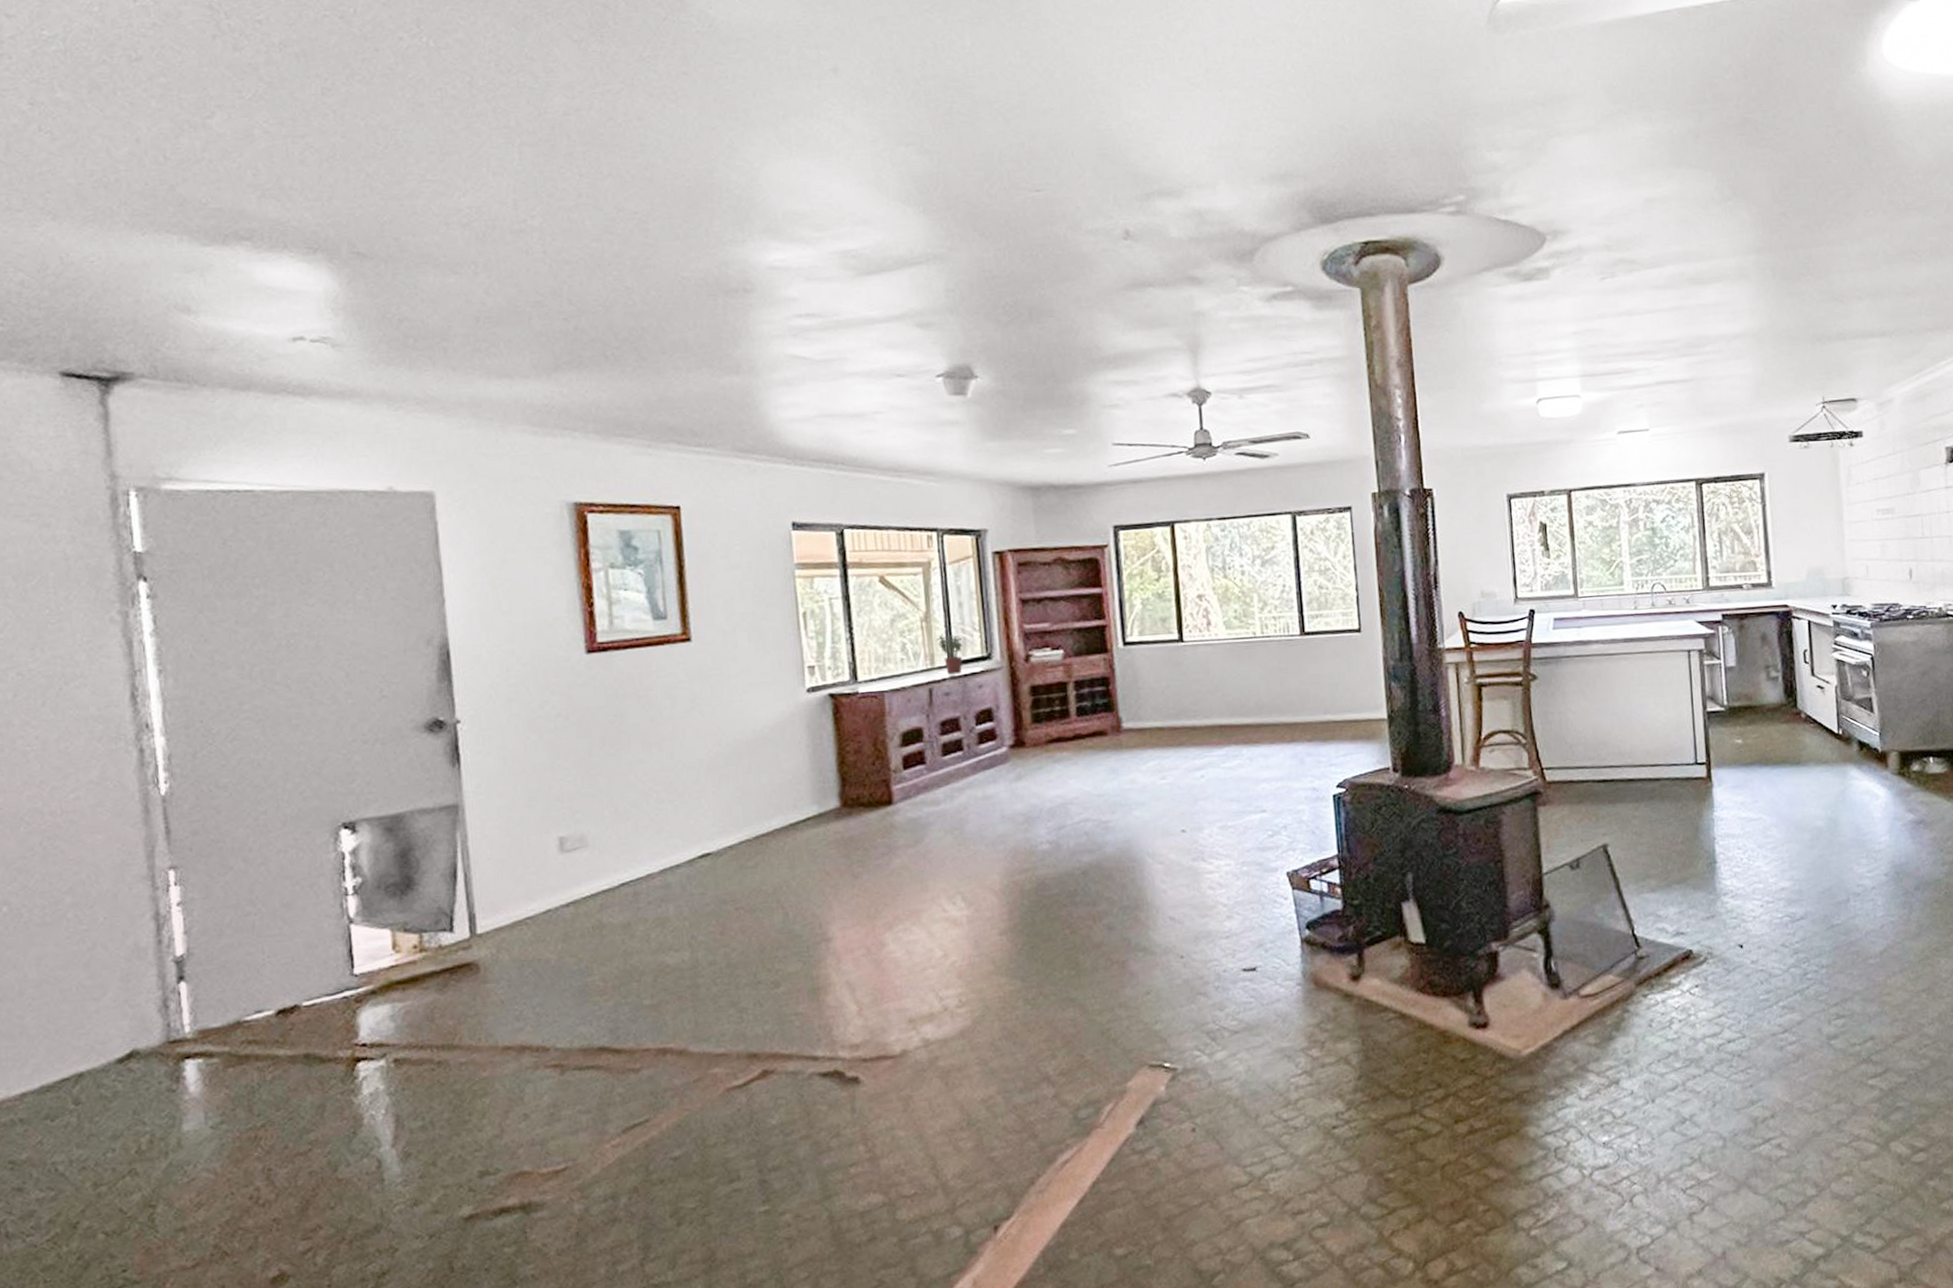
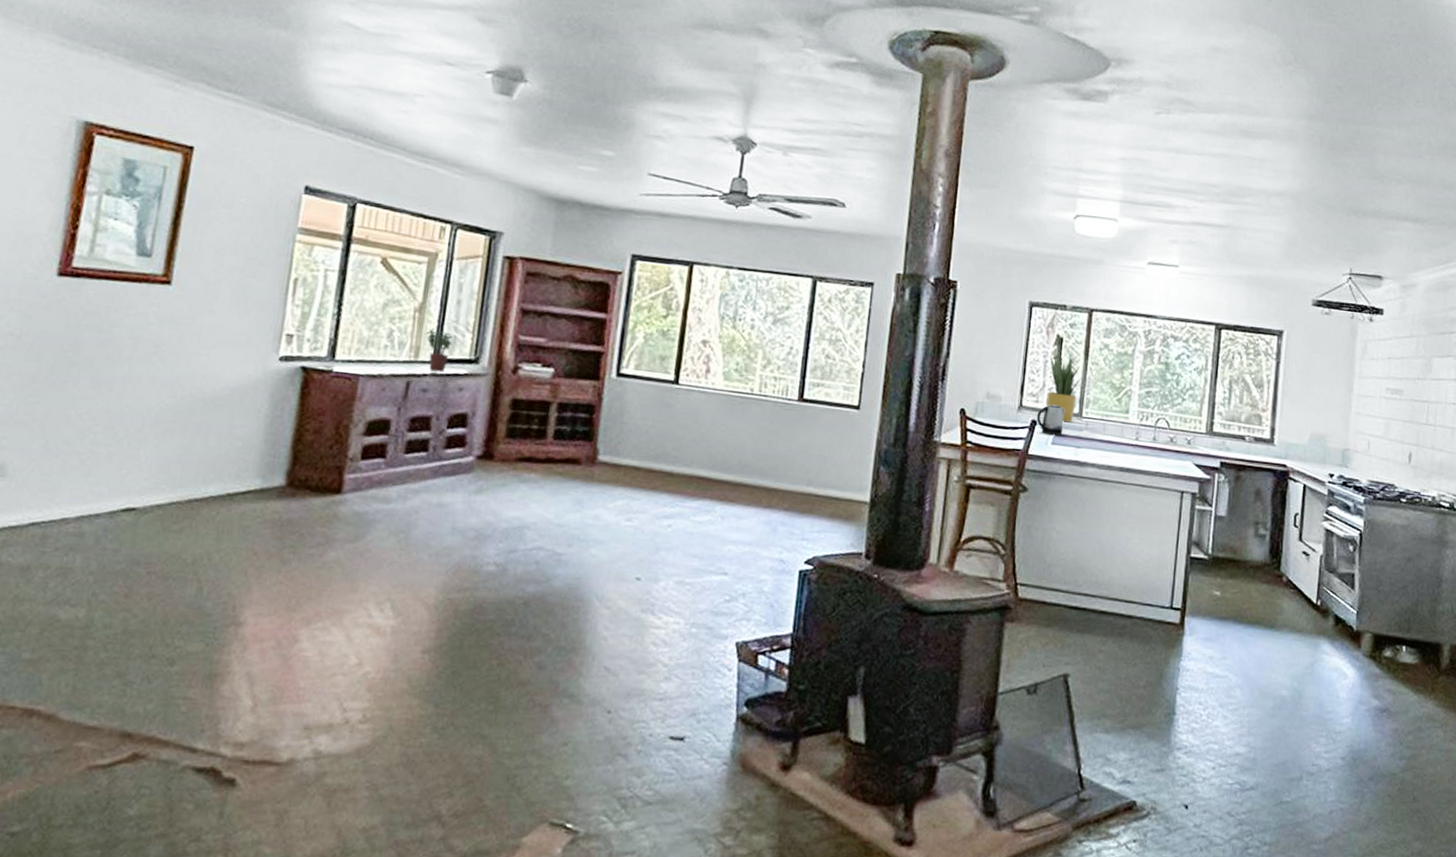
kettle: none [1534,590,1562,621] -> present [1037,404,1066,435]
planter: none [1537,538,1573,606] -> present [1046,354,1083,423]

